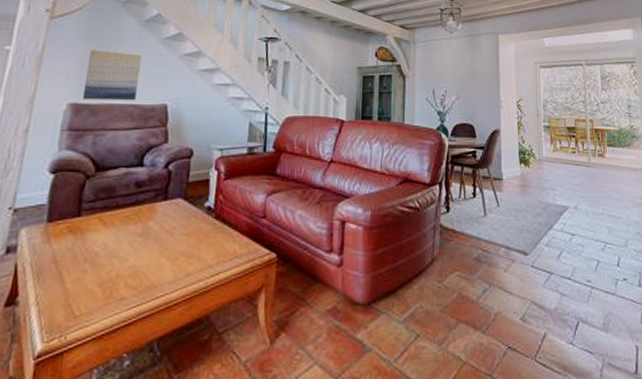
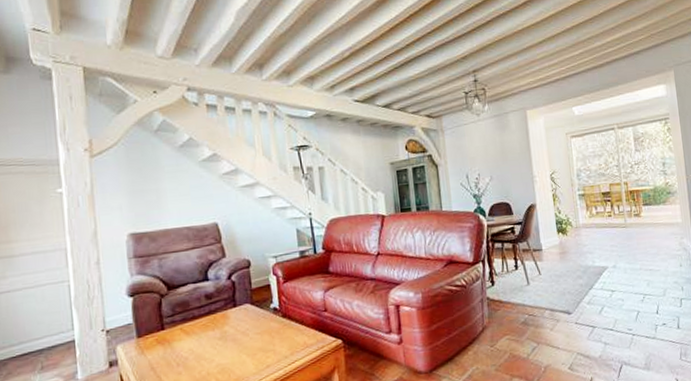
wall art: present [83,50,143,101] -> none [136,179,189,229]

